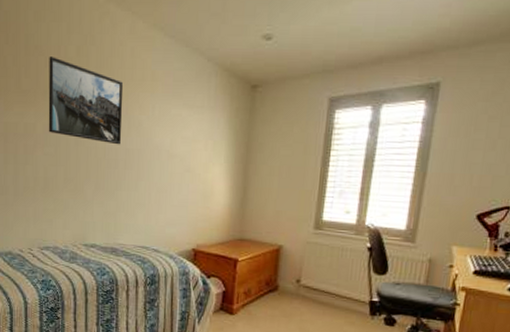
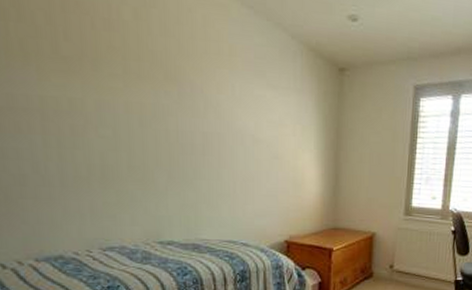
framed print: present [48,57,124,145] -> none [96,17,197,128]

